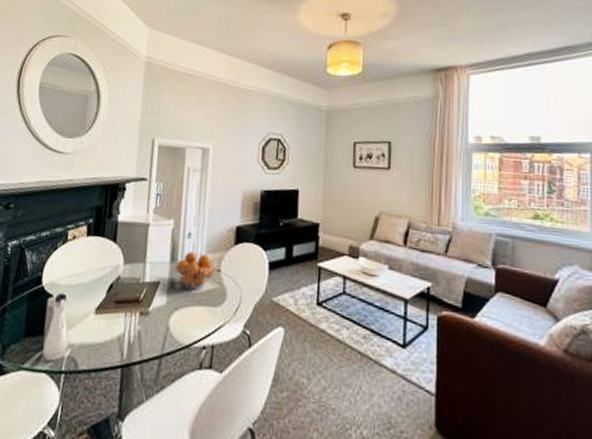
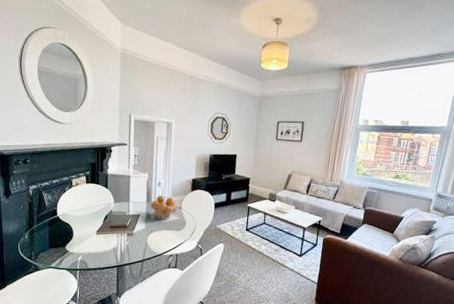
water bottle: present [42,293,70,362] -> none [62,221,81,263]

